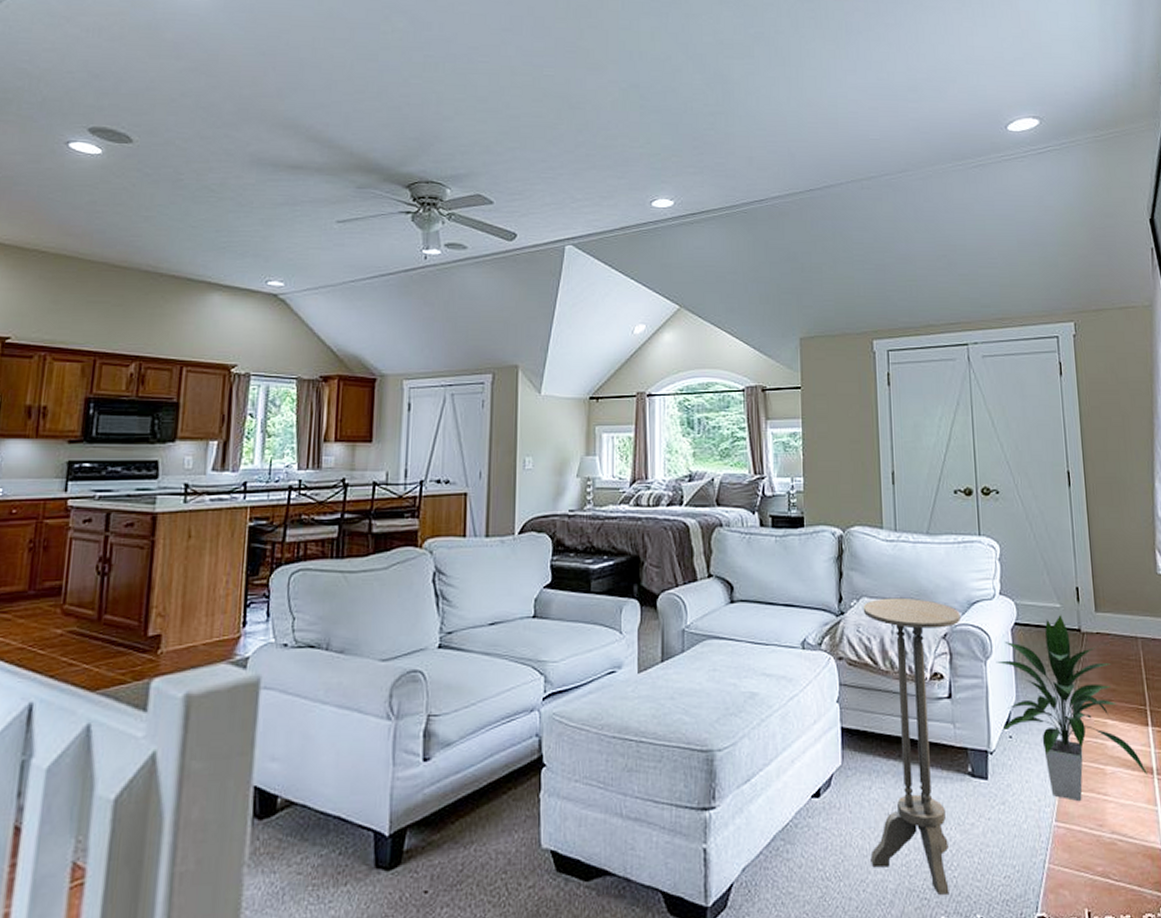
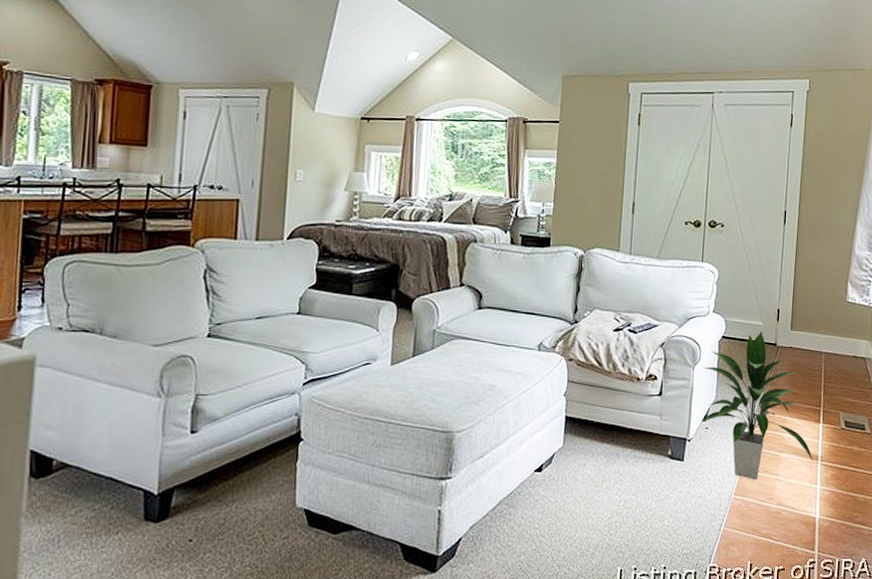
side table: present [863,597,960,895] -> none [579,311,677,549]

